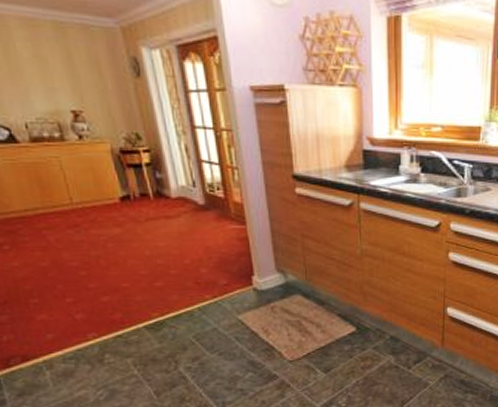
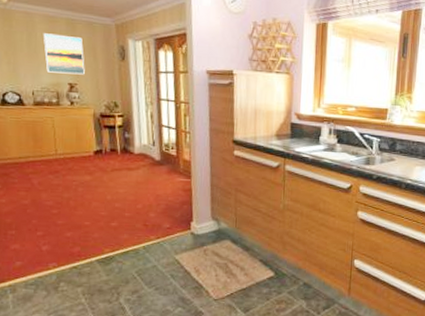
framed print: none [23,43,91,99] -> present [43,33,85,75]

